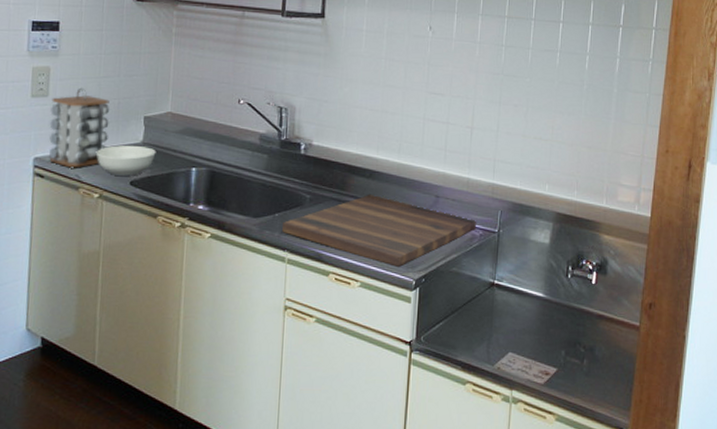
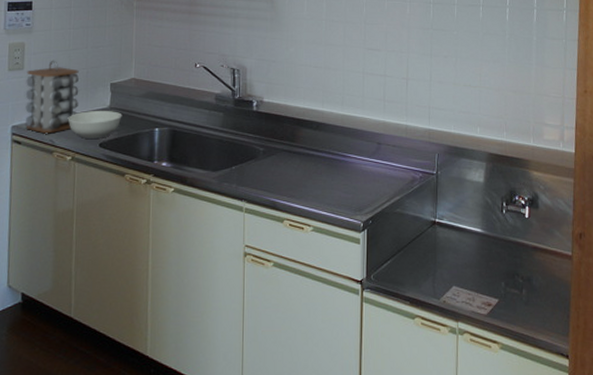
cutting board: present [282,194,477,268] -> none [239,144,417,212]

